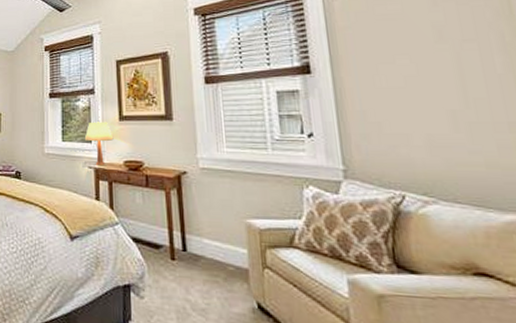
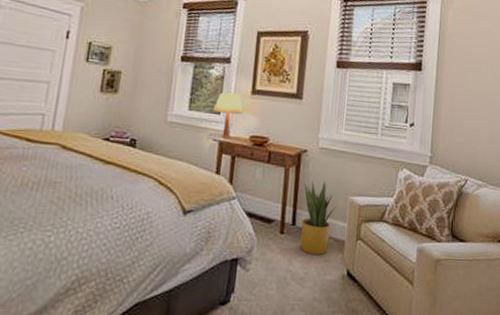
planter: none [189,203,232,285] -> present [299,180,338,256]

